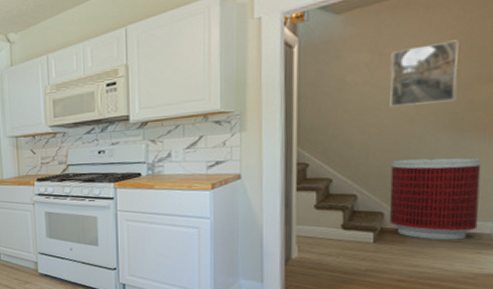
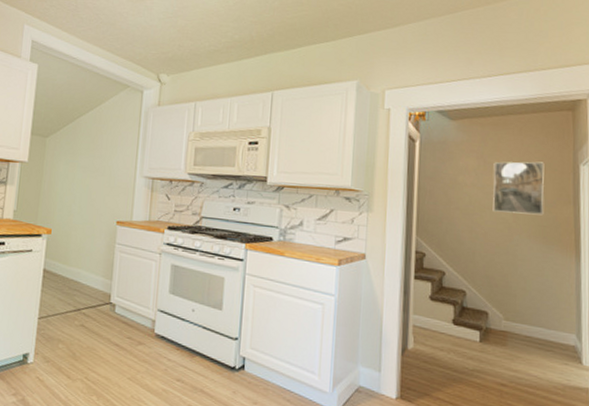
trash can: present [389,157,482,240] -> none [493,262,565,349]

